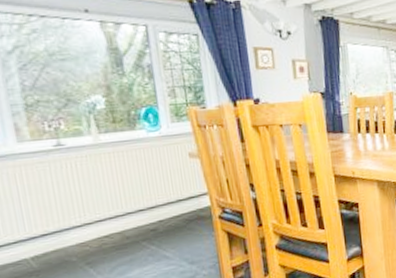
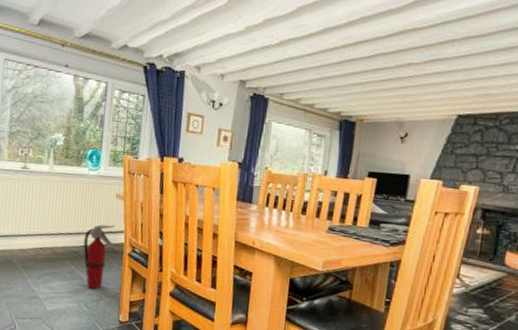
fire extinguisher: none [159,188,198,266] -> present [83,224,115,289]

